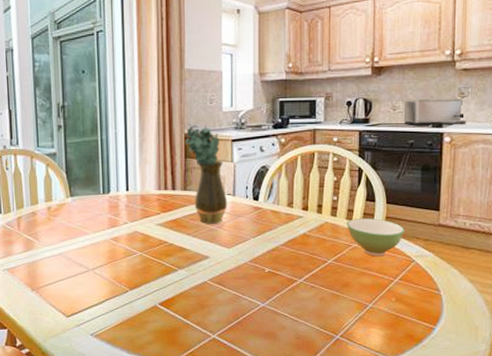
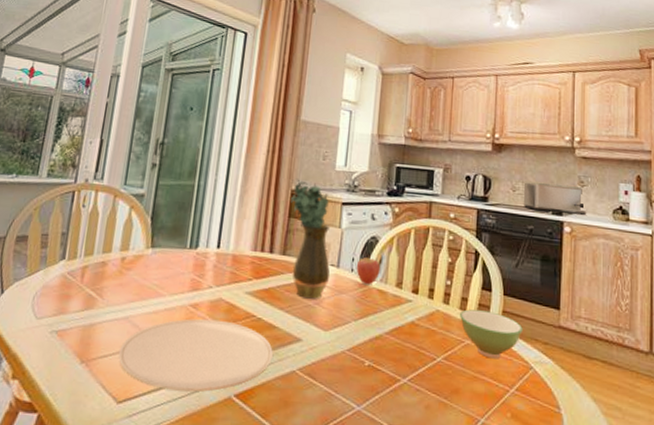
plate: none [60,248,186,304] -> present [118,318,273,393]
fruit: none [250,183,272,208] -> present [356,255,381,285]

